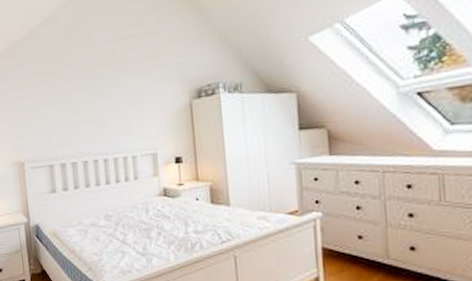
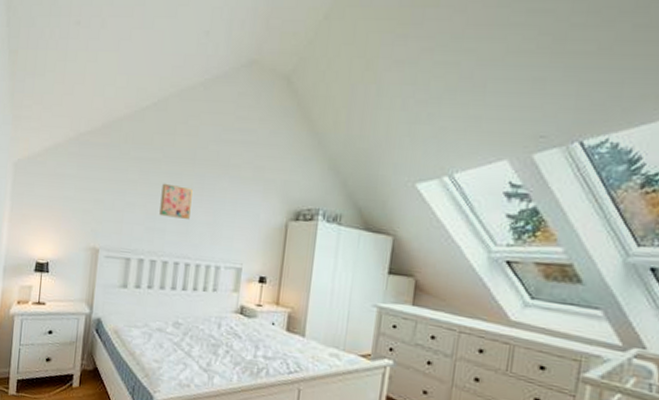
wall art: none [68,89,99,121] -> present [159,183,193,219]

